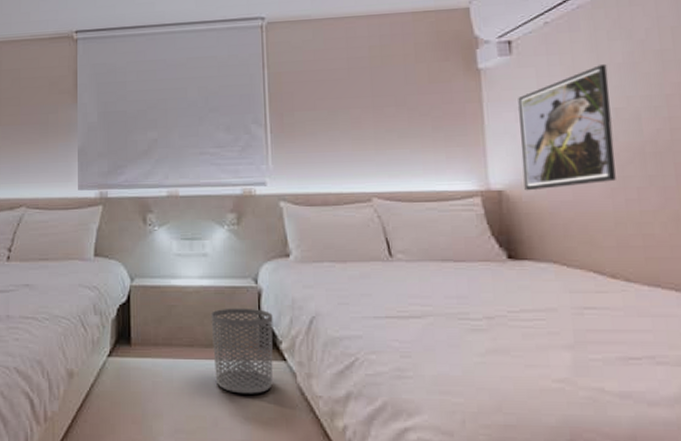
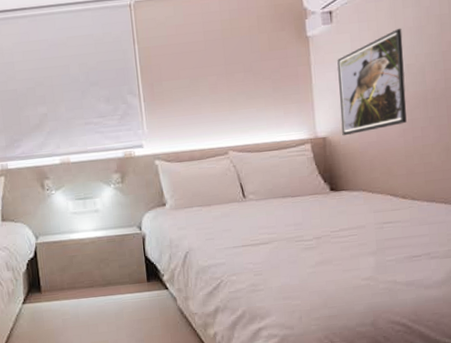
waste bin: present [211,308,274,394] -> none [105,251,159,320]

